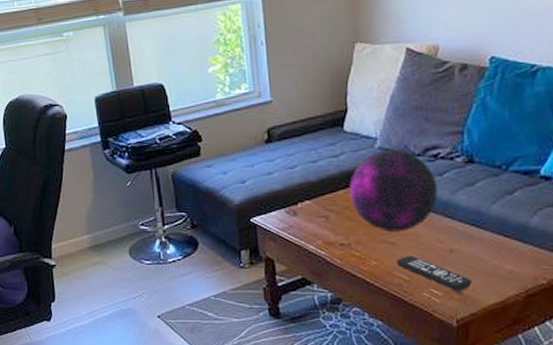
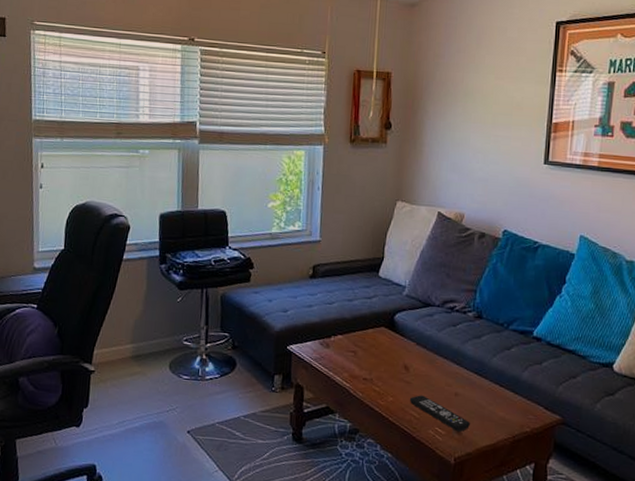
decorative orb: present [349,149,438,232] -> none [377,297,451,373]

